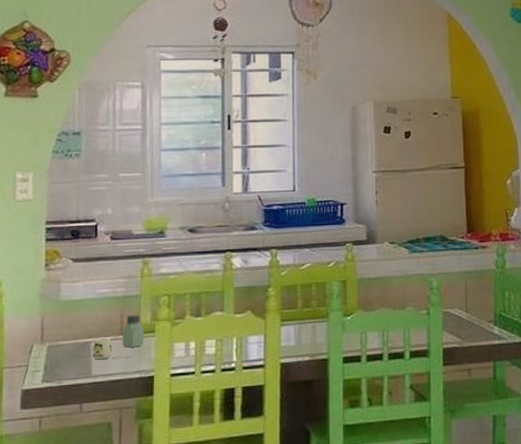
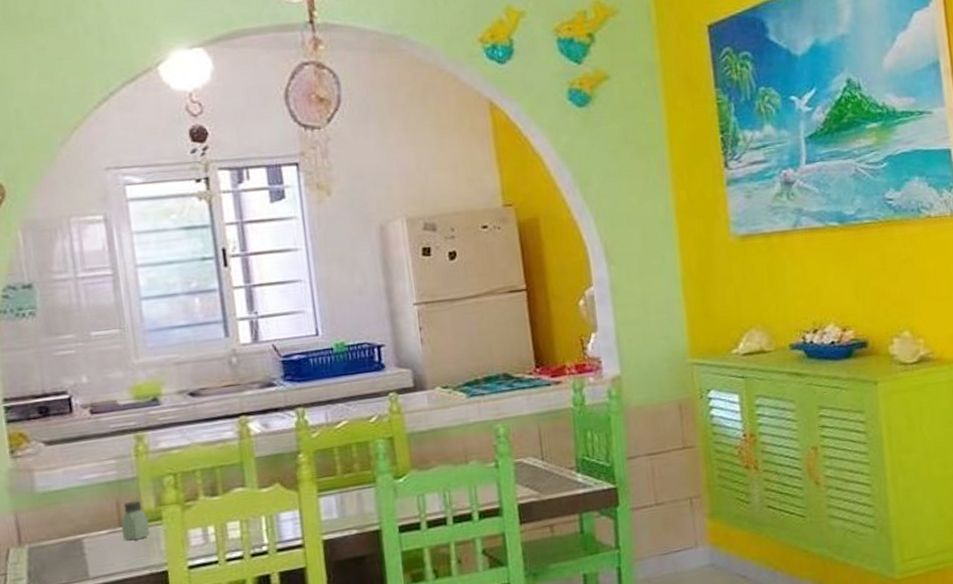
mug: present [92,337,130,360] -> none [85,531,135,559]

